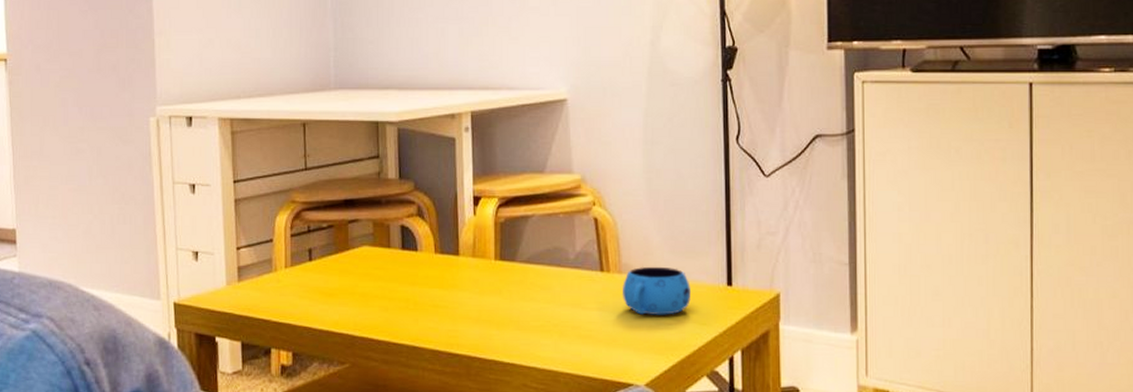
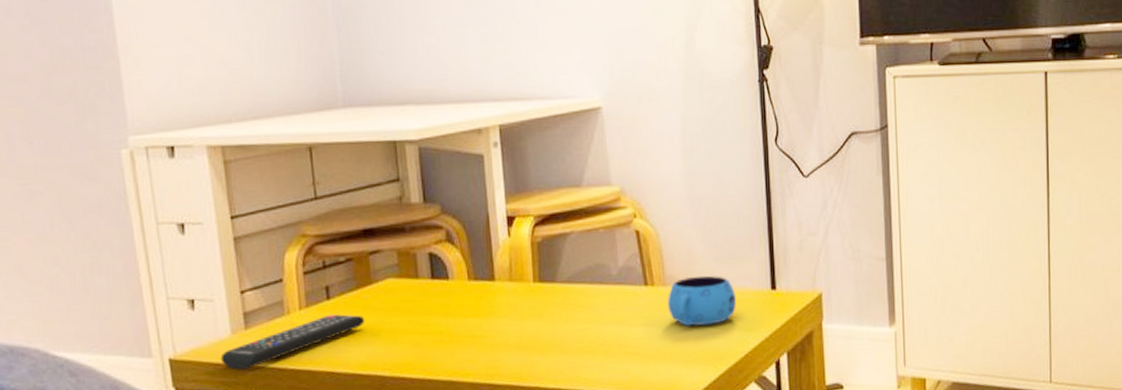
remote control: none [216,274,341,318] -> present [220,314,365,370]

